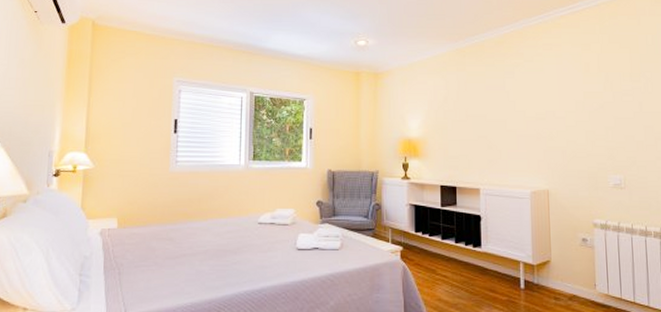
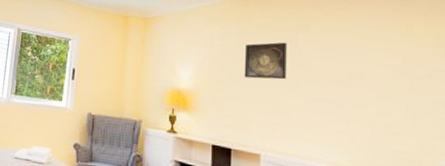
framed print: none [463,87,498,122] -> present [244,42,287,80]

